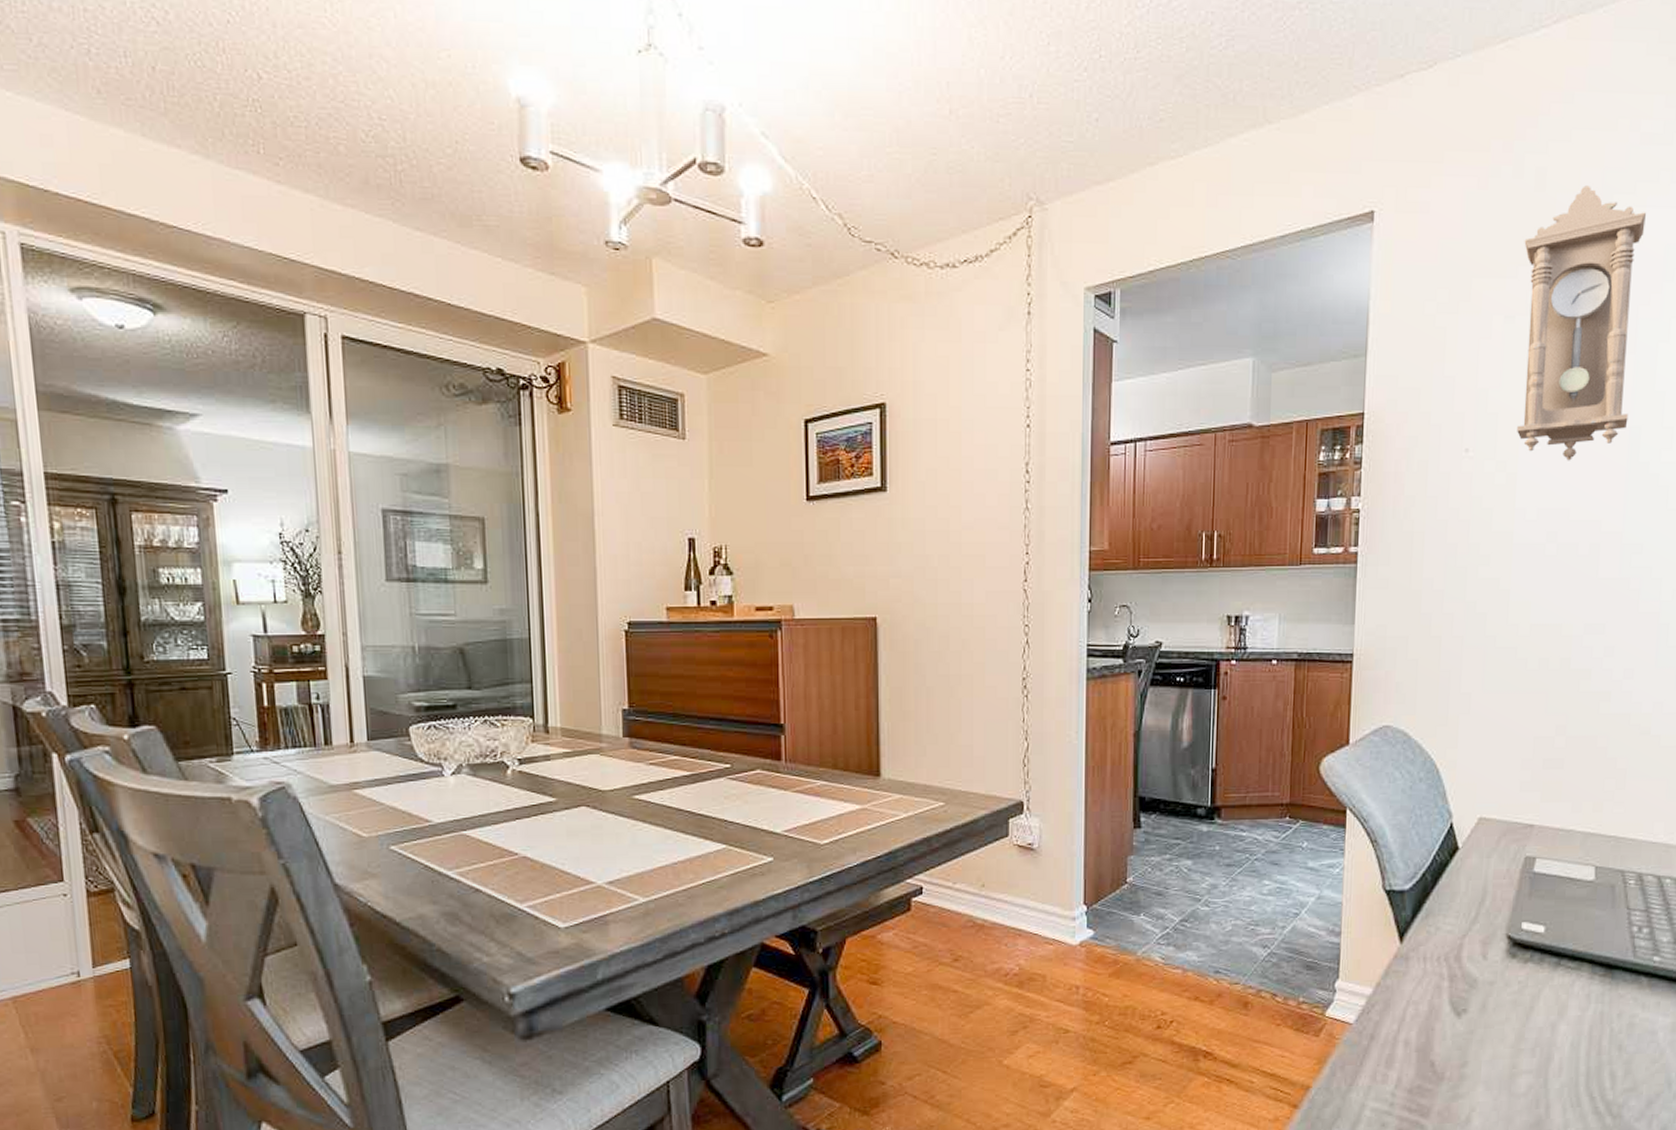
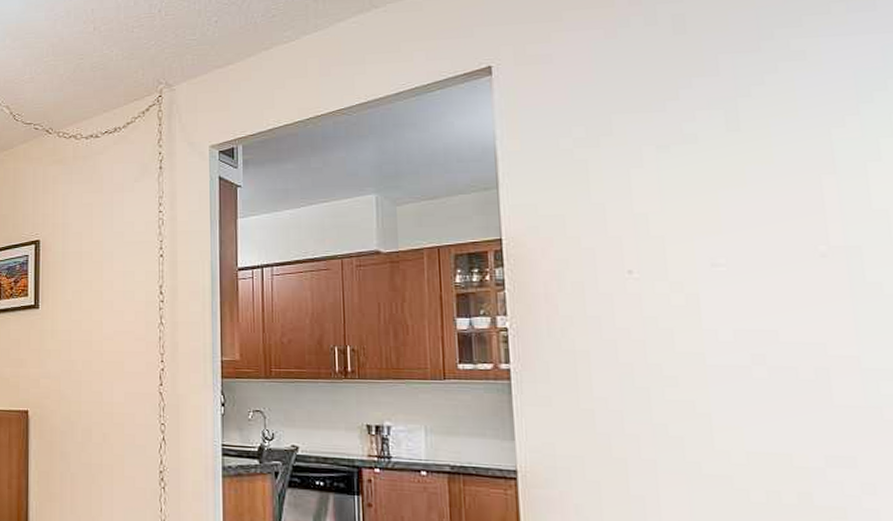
pendulum clock: present [1517,185,1646,461] -> none [668,24,841,282]

